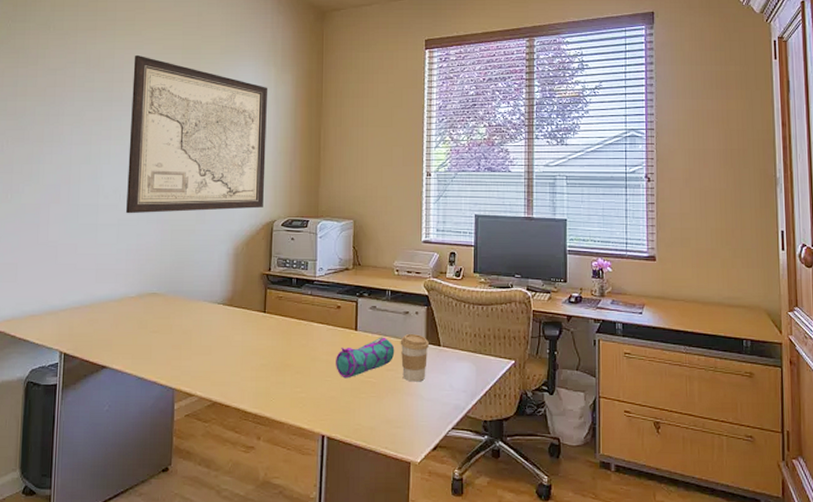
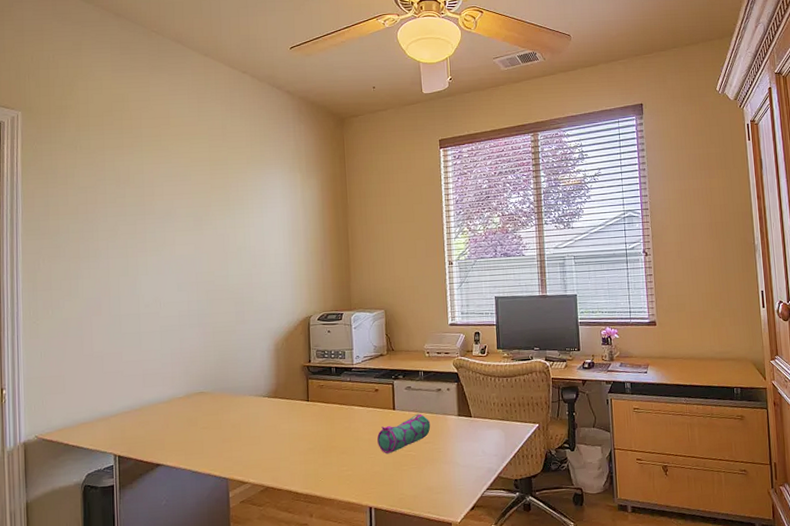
wall art: present [125,54,268,214] -> none [163,168,299,320]
coffee cup: present [400,333,429,382] -> none [435,408,461,452]

